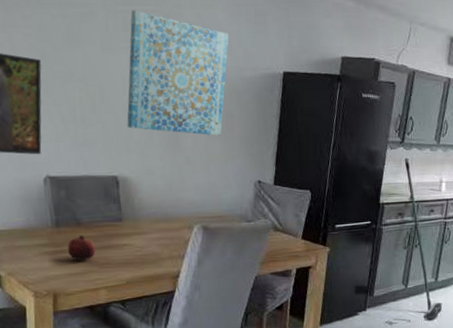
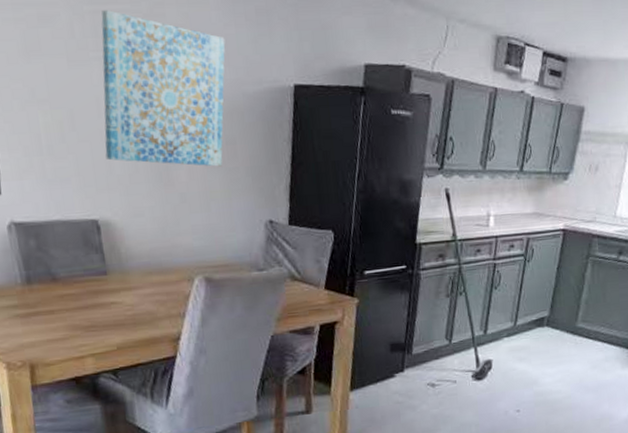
fruit: present [68,235,96,261] -> none [43,293,78,324]

